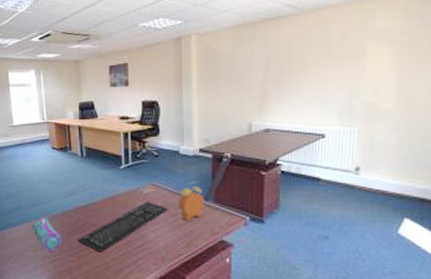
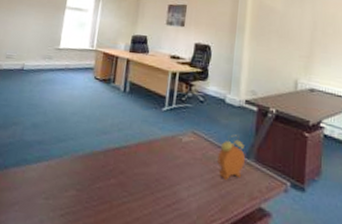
pencil case: present [31,218,62,252] -> none [50,157,83,203]
keyboard: present [78,202,168,253] -> none [101,151,206,209]

